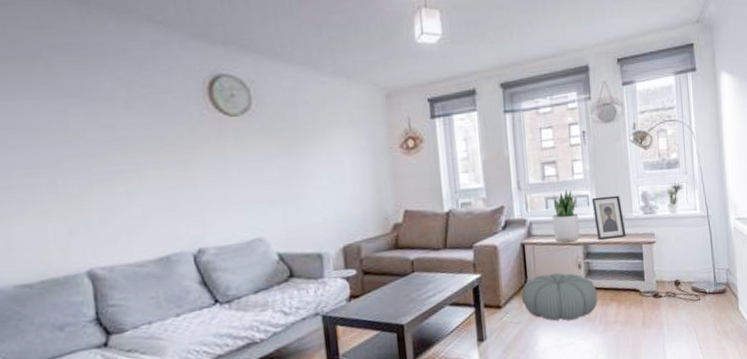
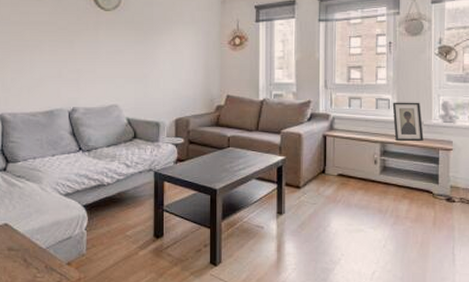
pouf: present [521,273,598,321] -> none [320,165,390,209]
planter: present [552,189,580,243] -> none [353,92,379,139]

